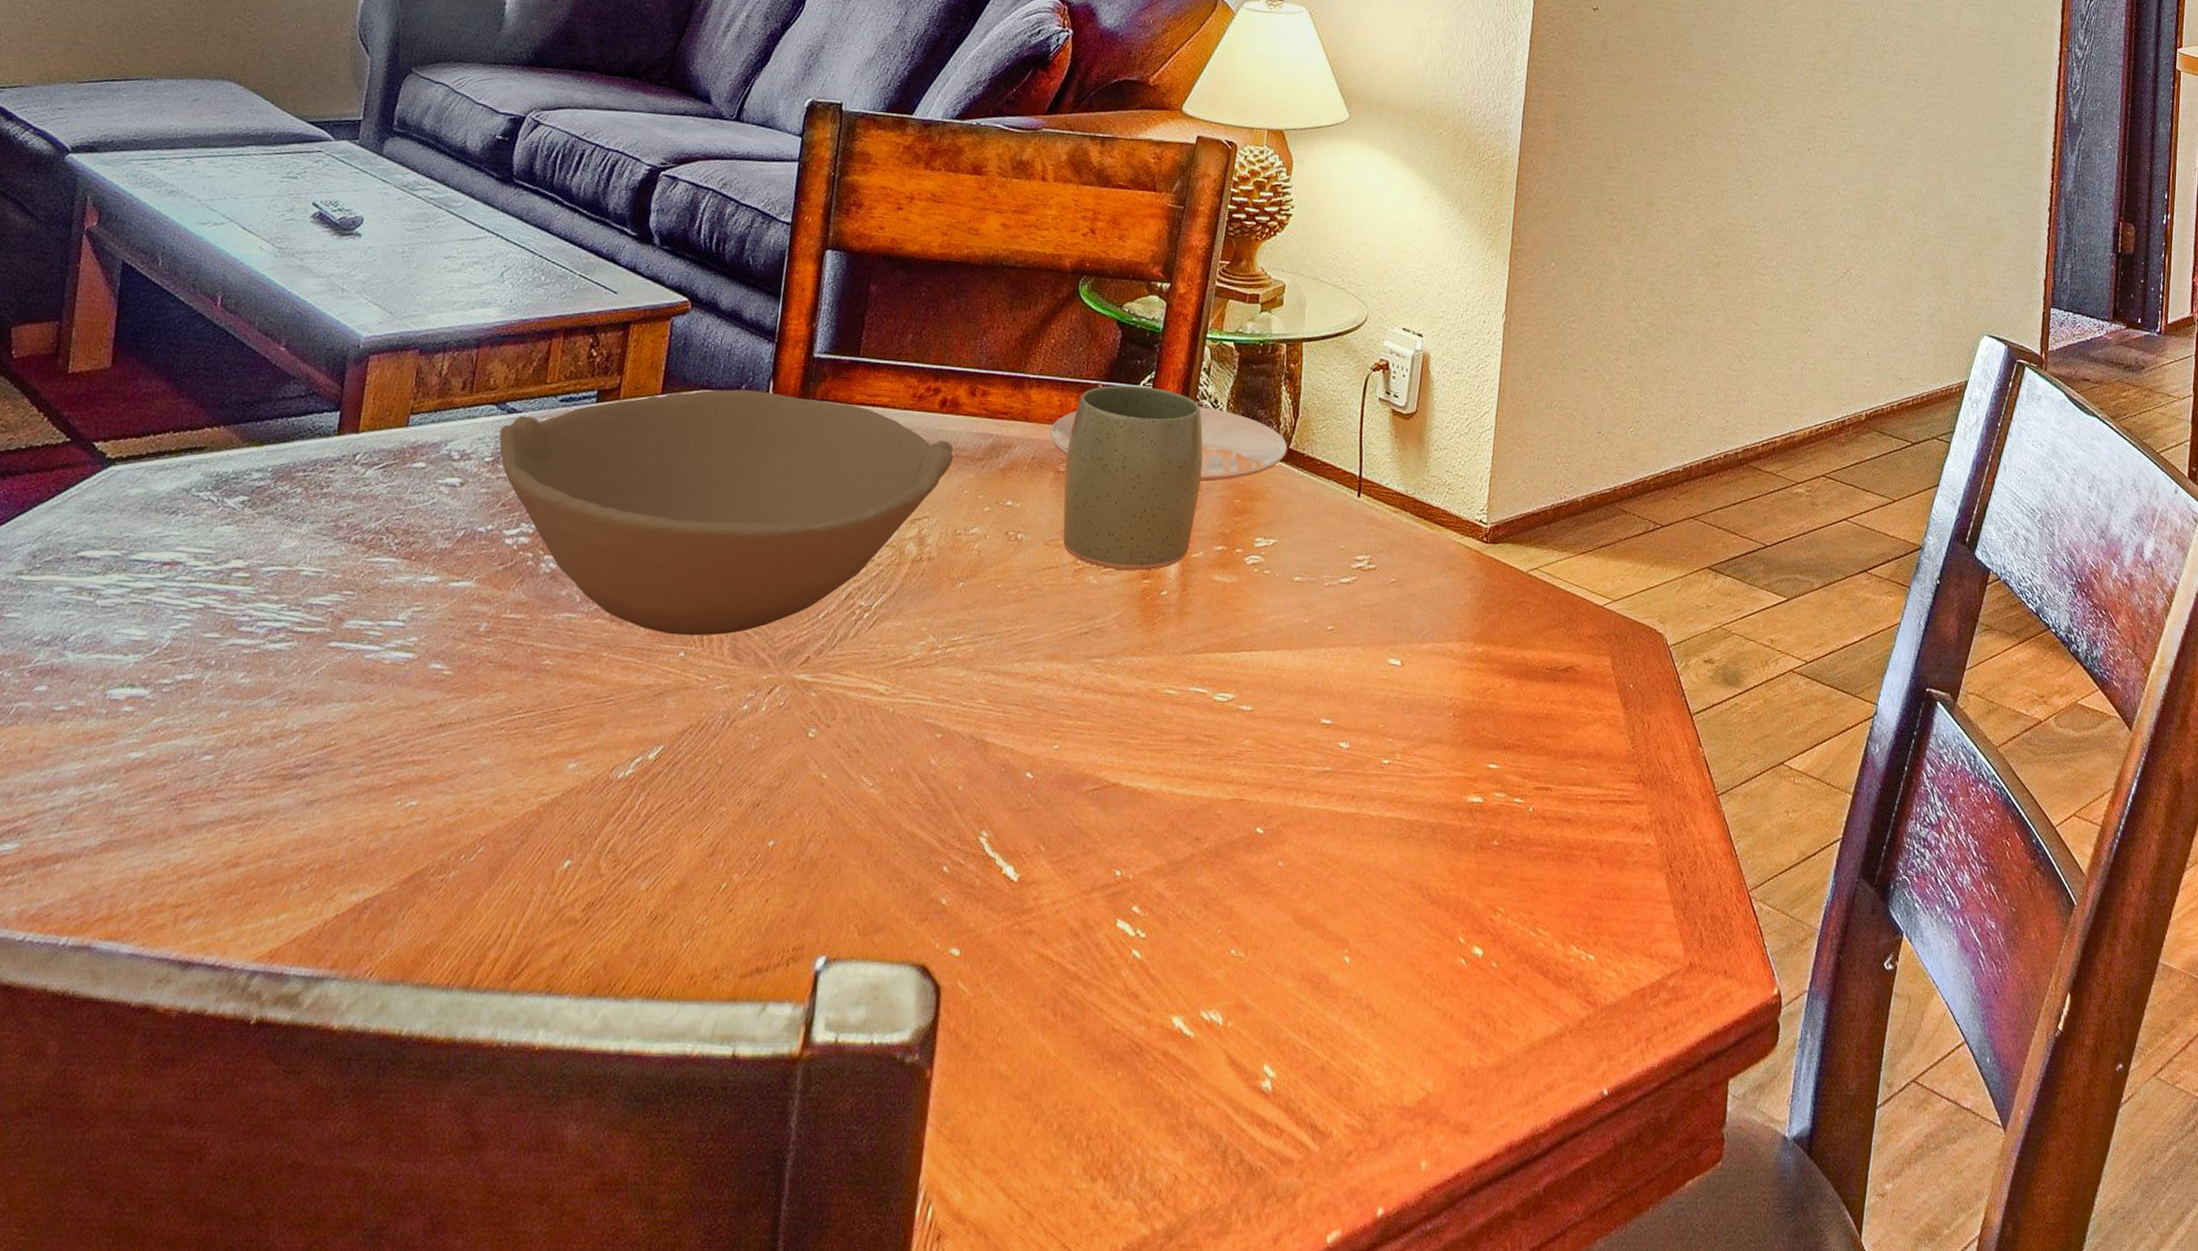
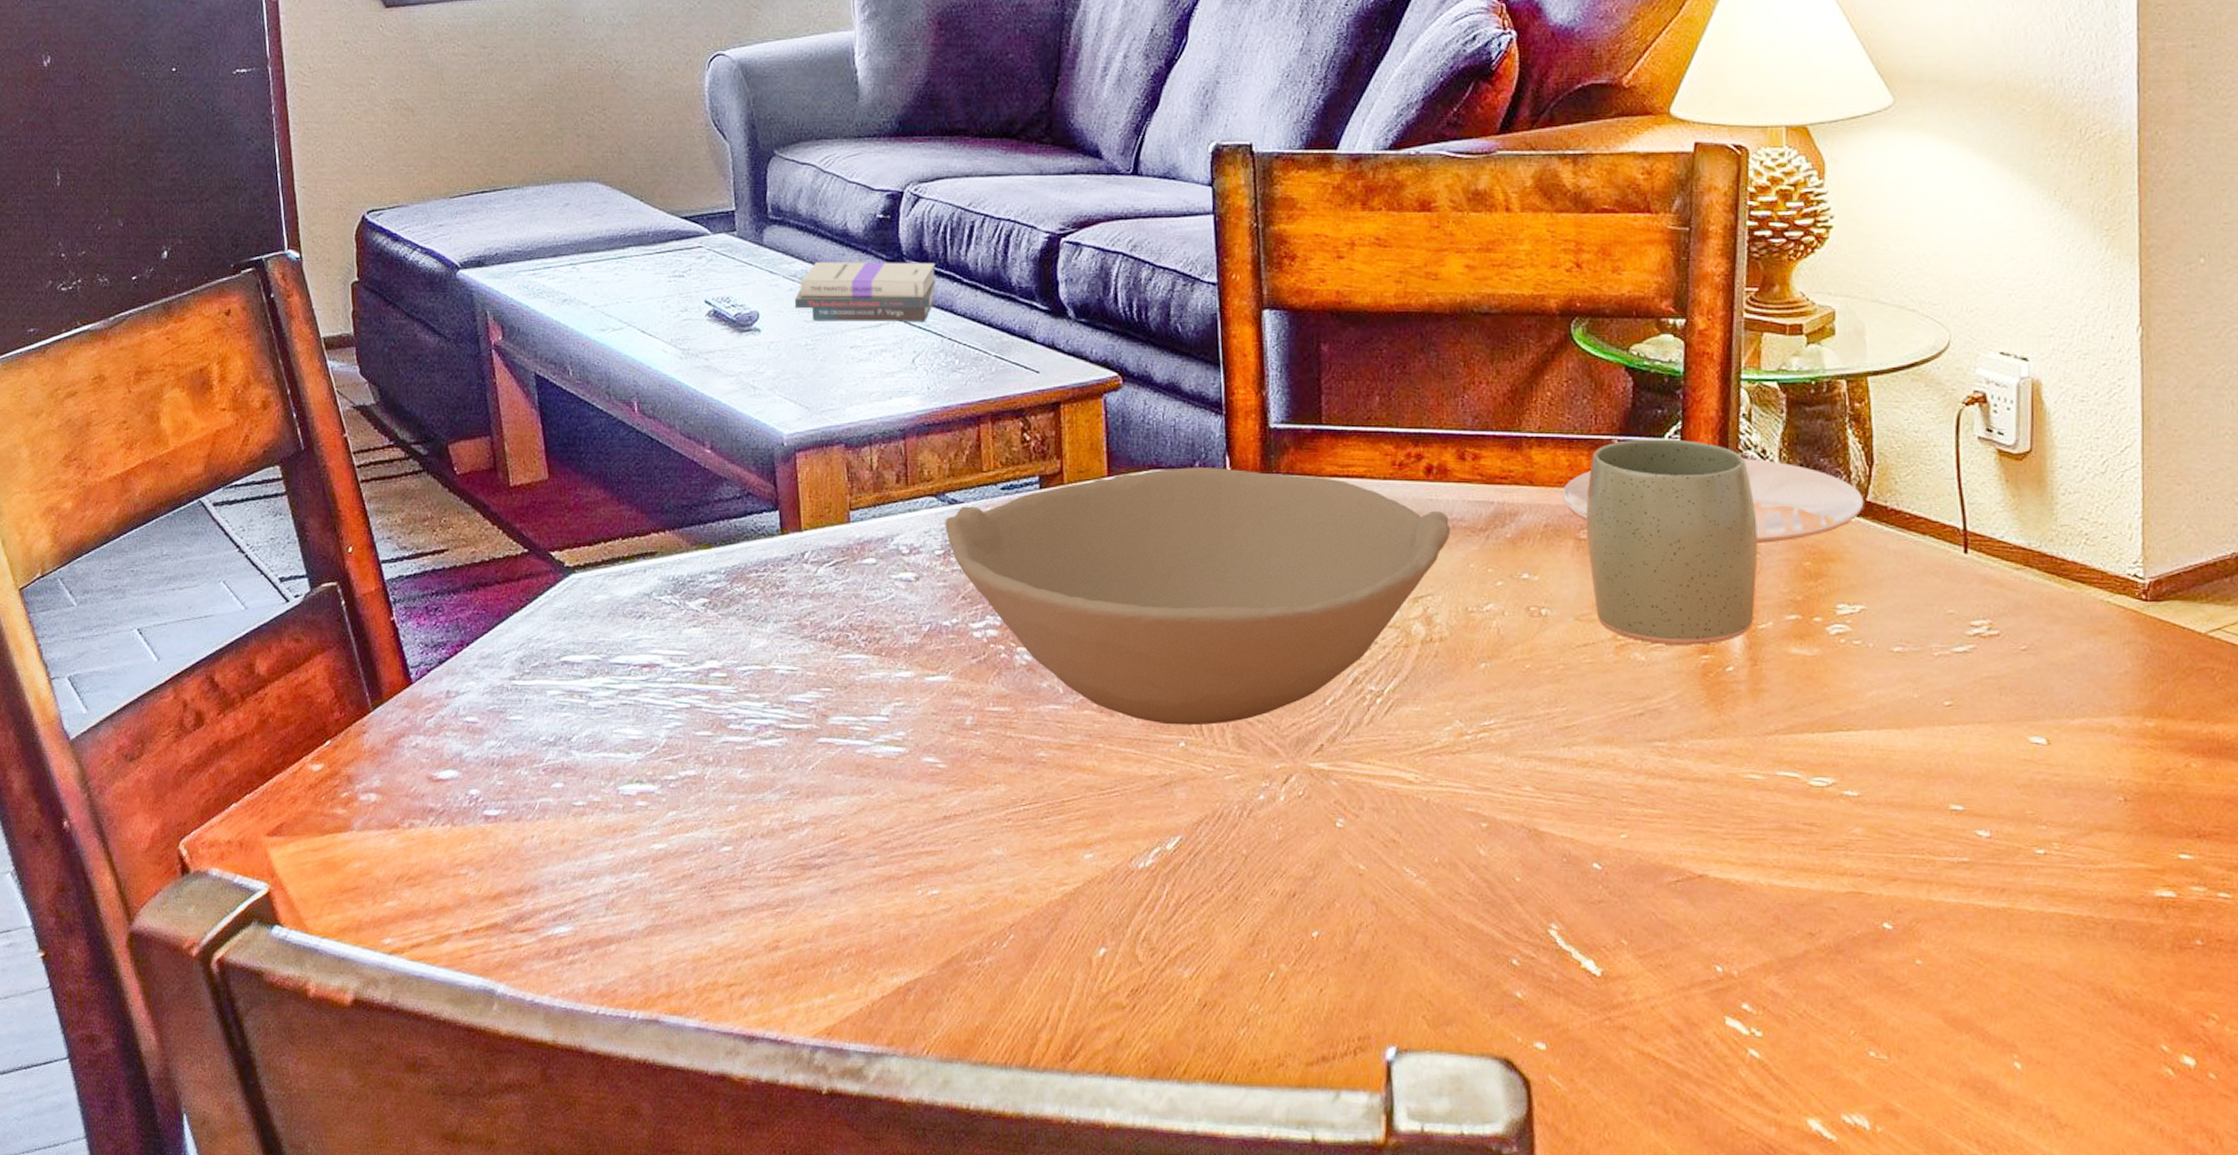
books: none [399,175,542,238] -> present [794,262,936,321]

